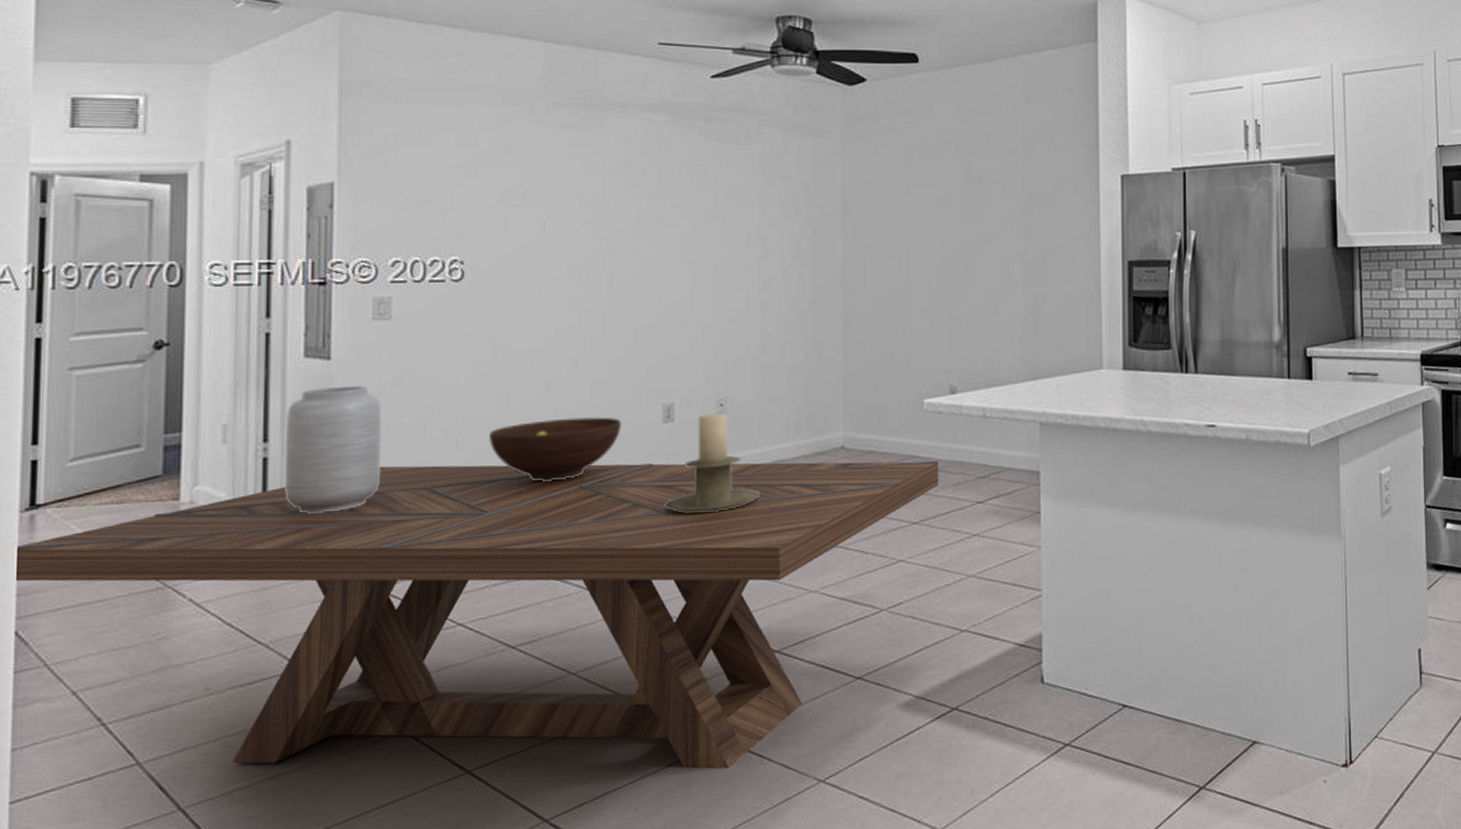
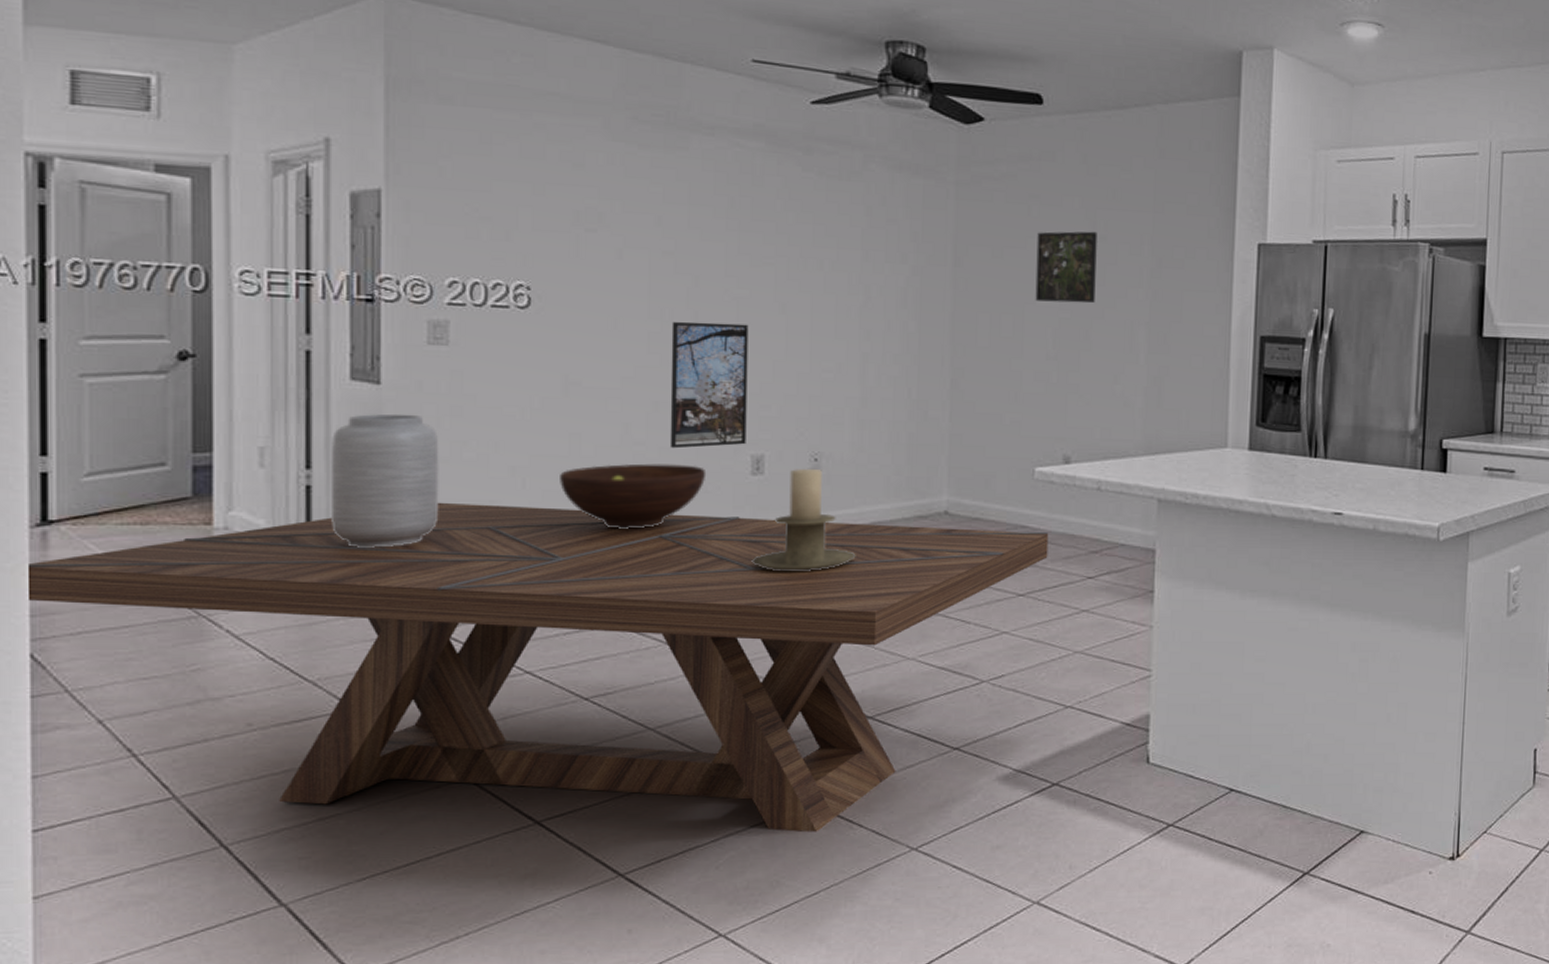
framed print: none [588,282,658,403] -> present [669,321,749,449]
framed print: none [918,174,973,242] -> present [1035,231,1097,304]

